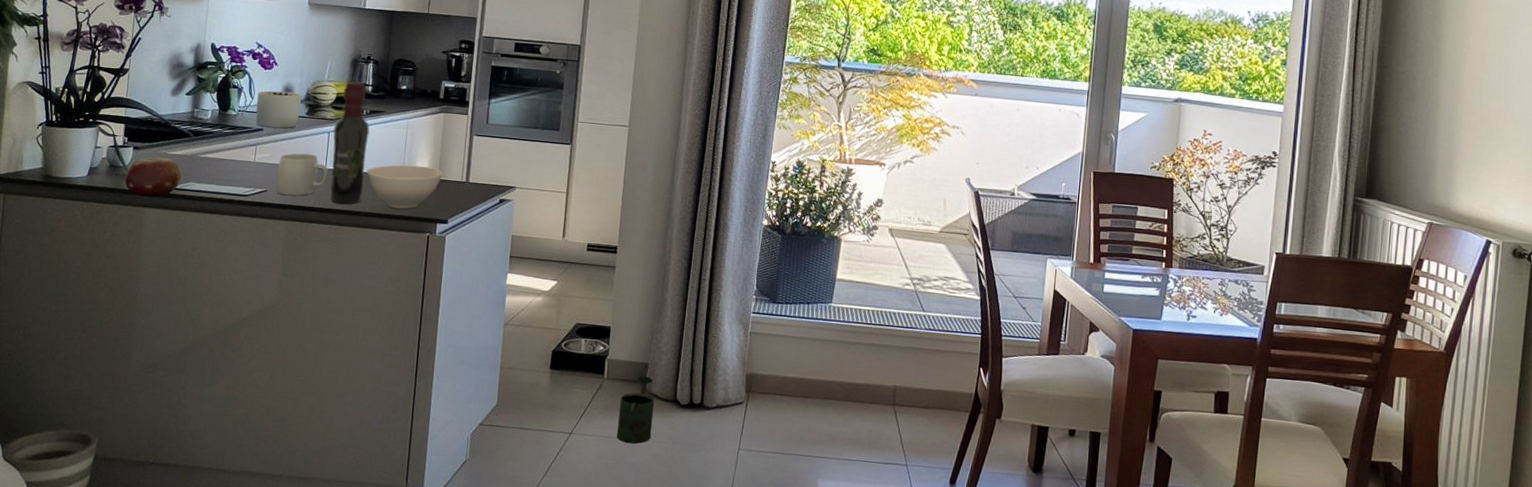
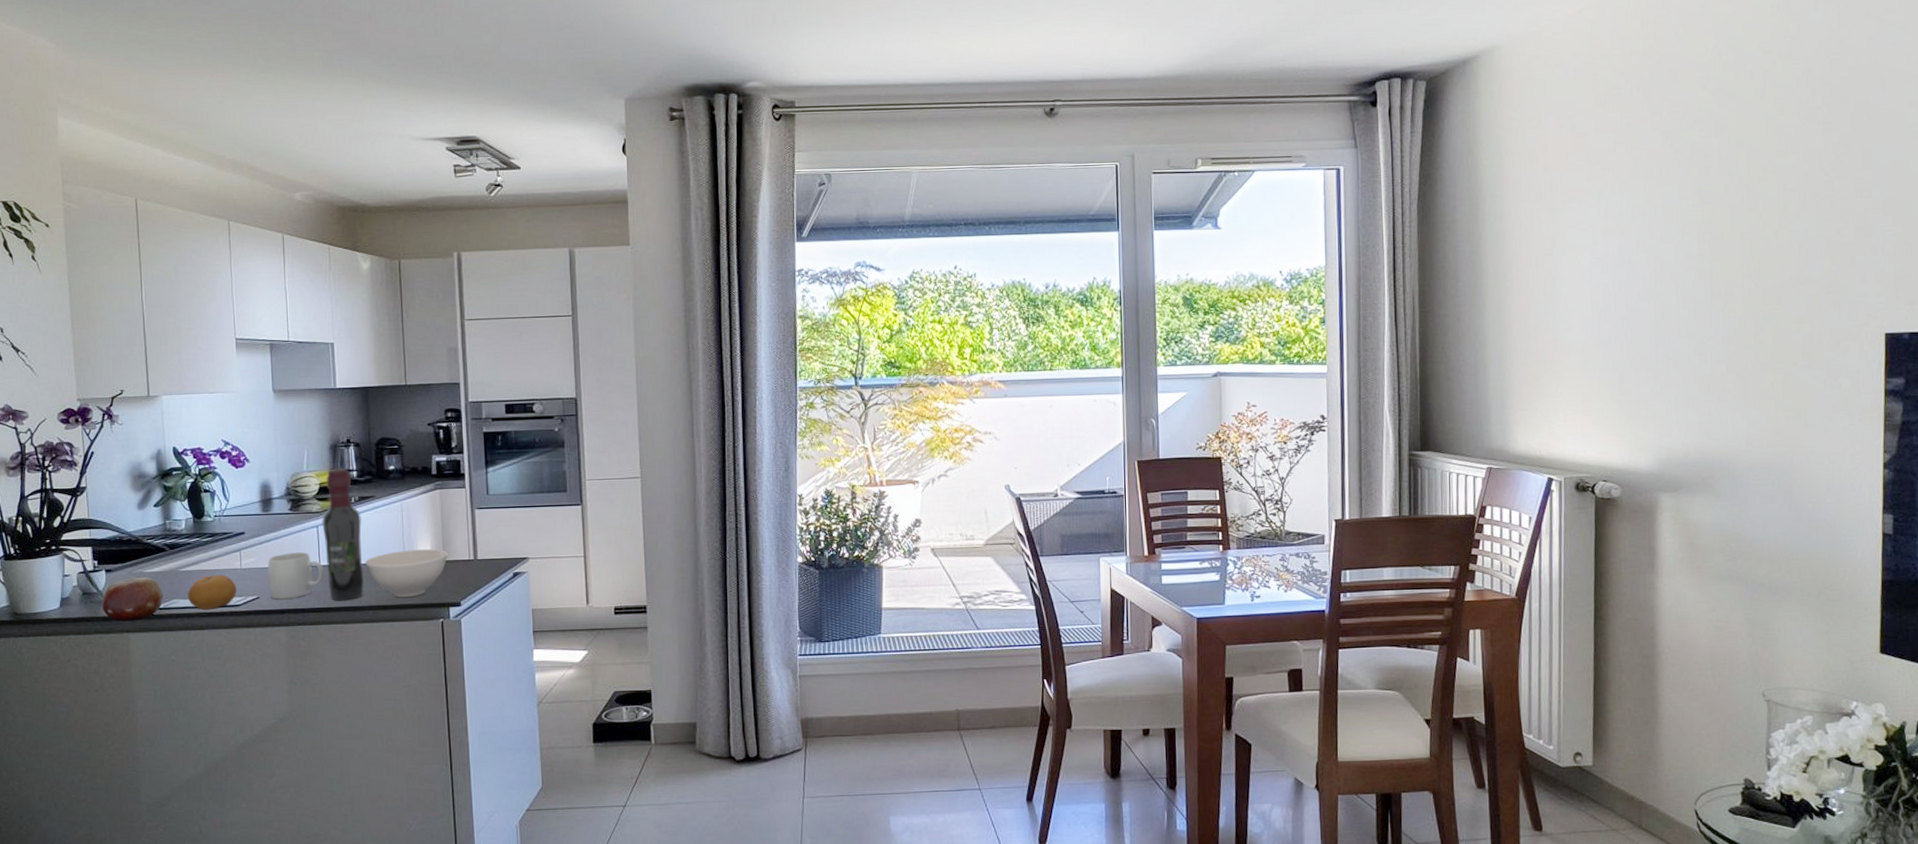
fruit: none [203,164,248,197] -> present [188,575,237,610]
planter: present [256,90,302,129] -> none [233,488,282,530]
watering can: present [617,376,655,444] -> none [672,736,710,807]

